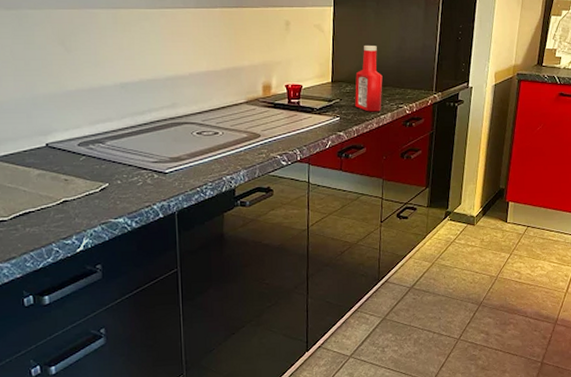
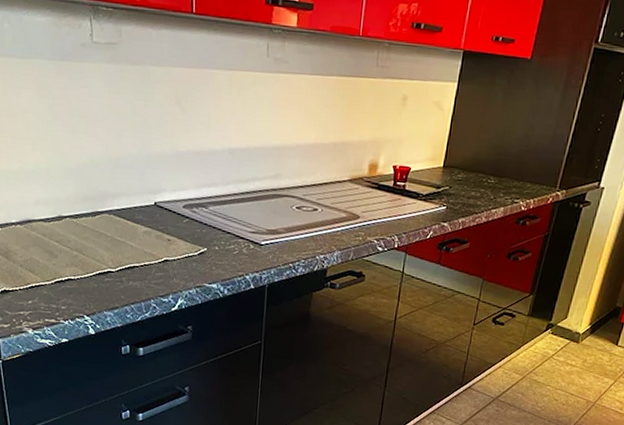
ketchup bottle: present [355,46,383,112] -> none [465,129,501,205]

